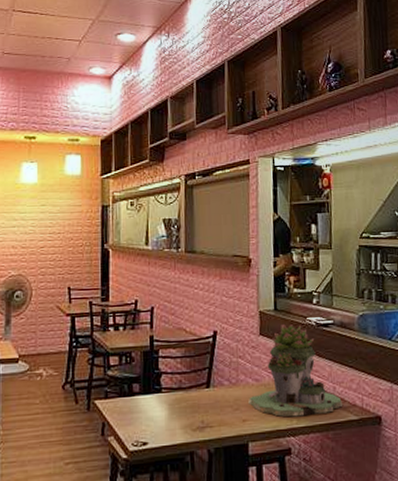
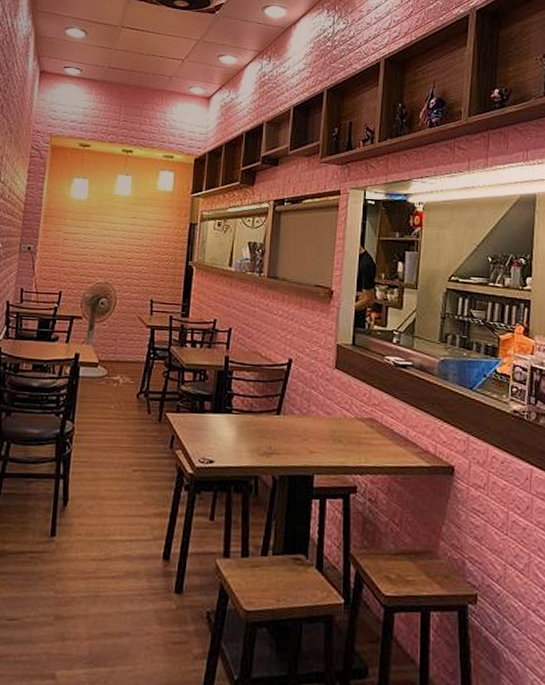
succulent planter: present [248,323,342,417] -> none [318,359,414,456]

